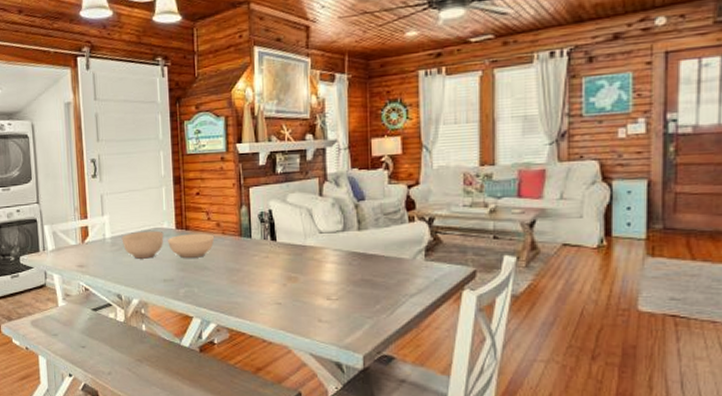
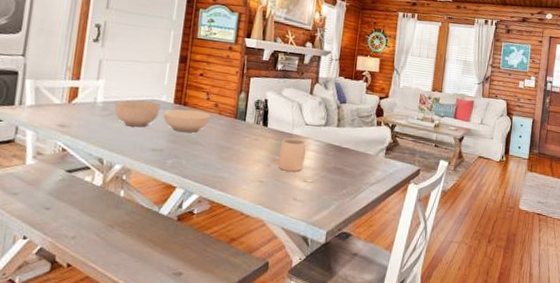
mug: none [294,251,325,289] -> present [278,138,306,172]

